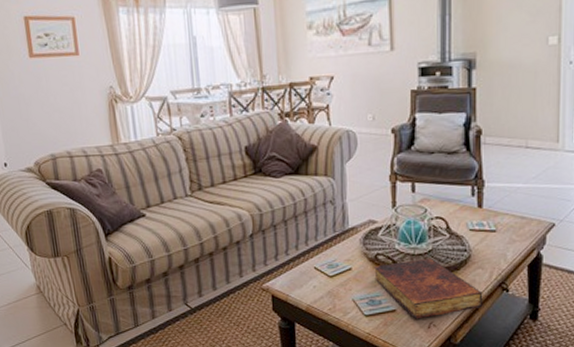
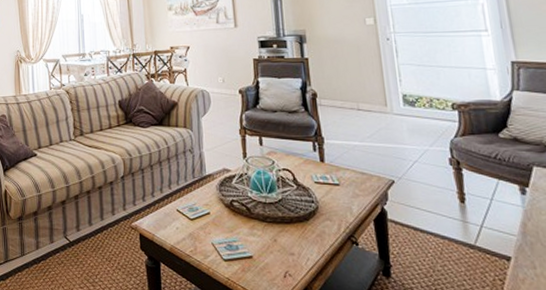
book: present [374,258,483,319] -> none [230,207,335,268]

